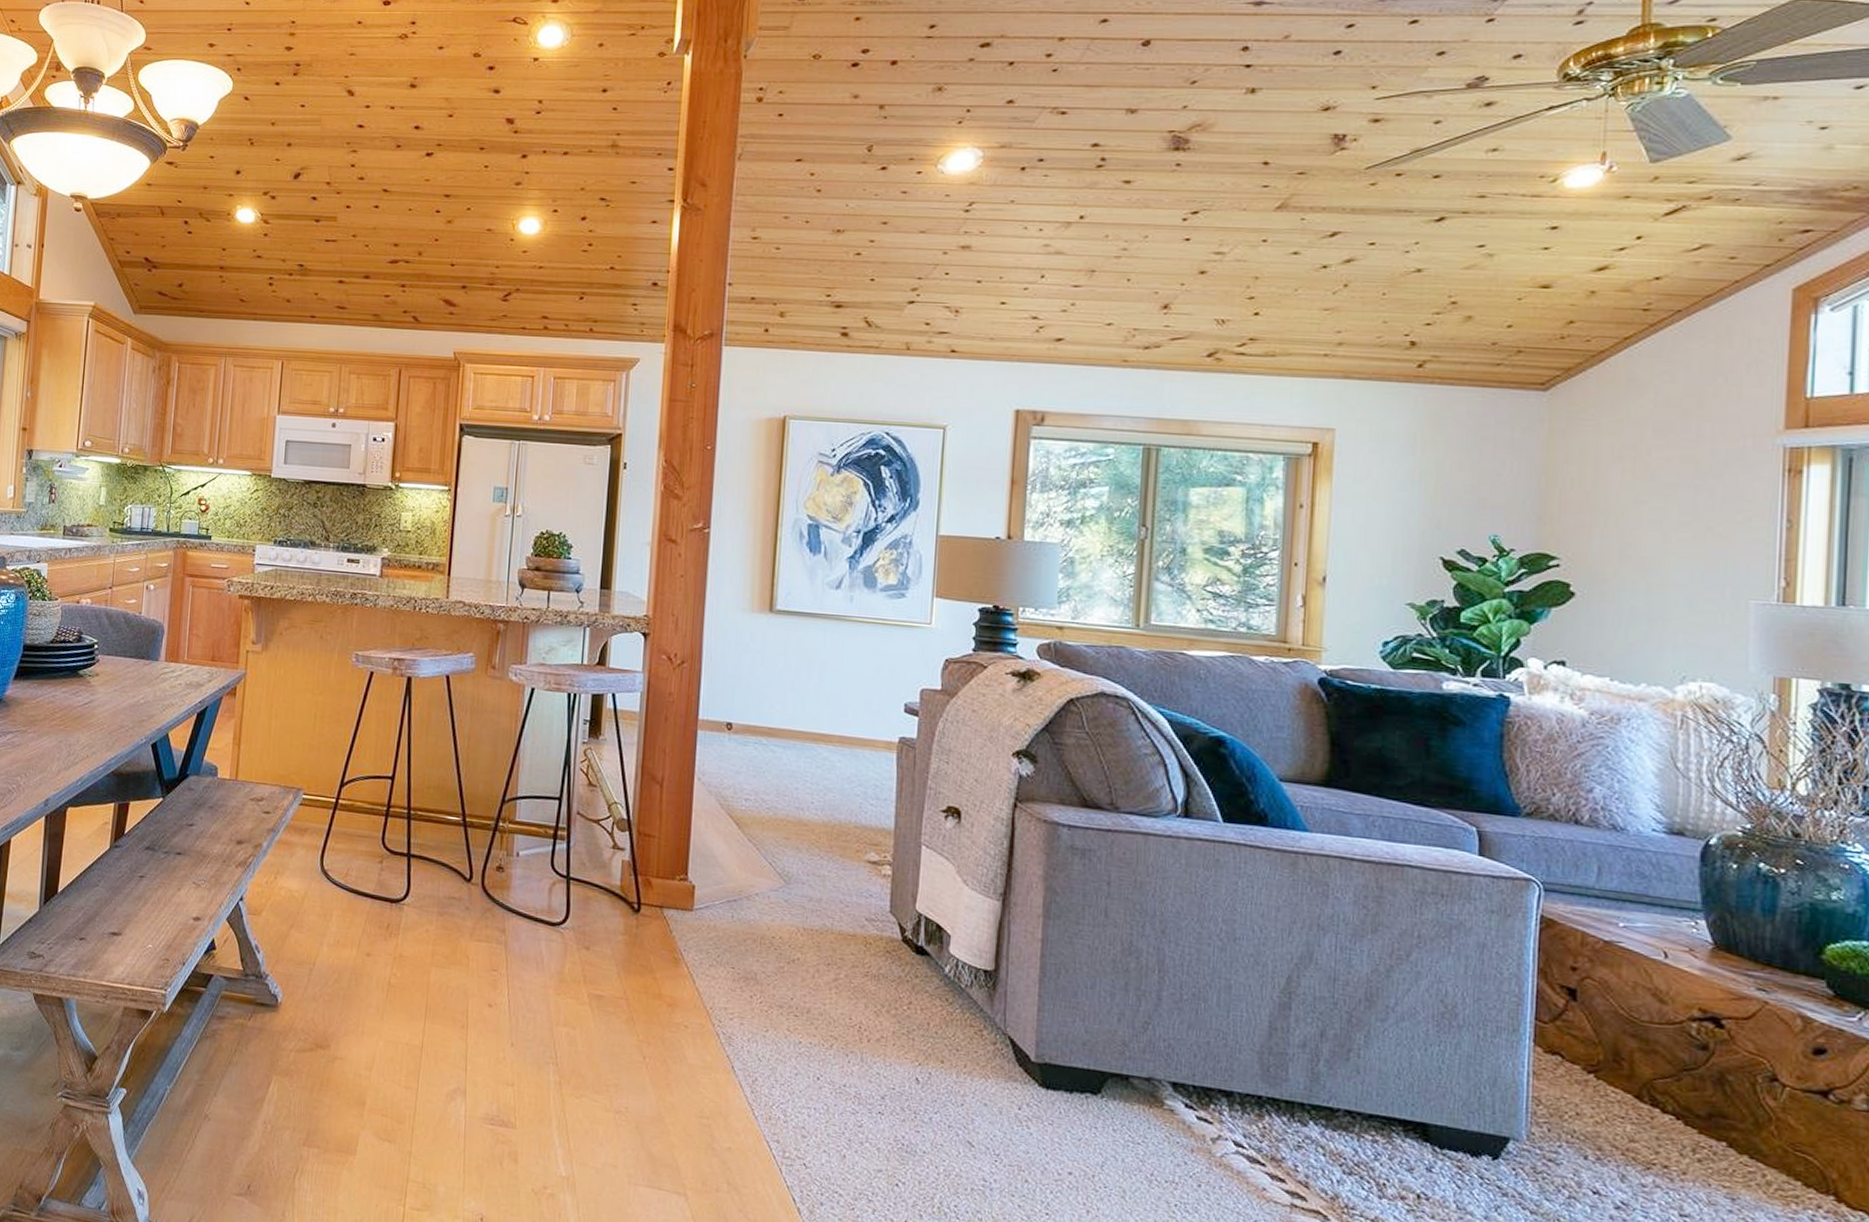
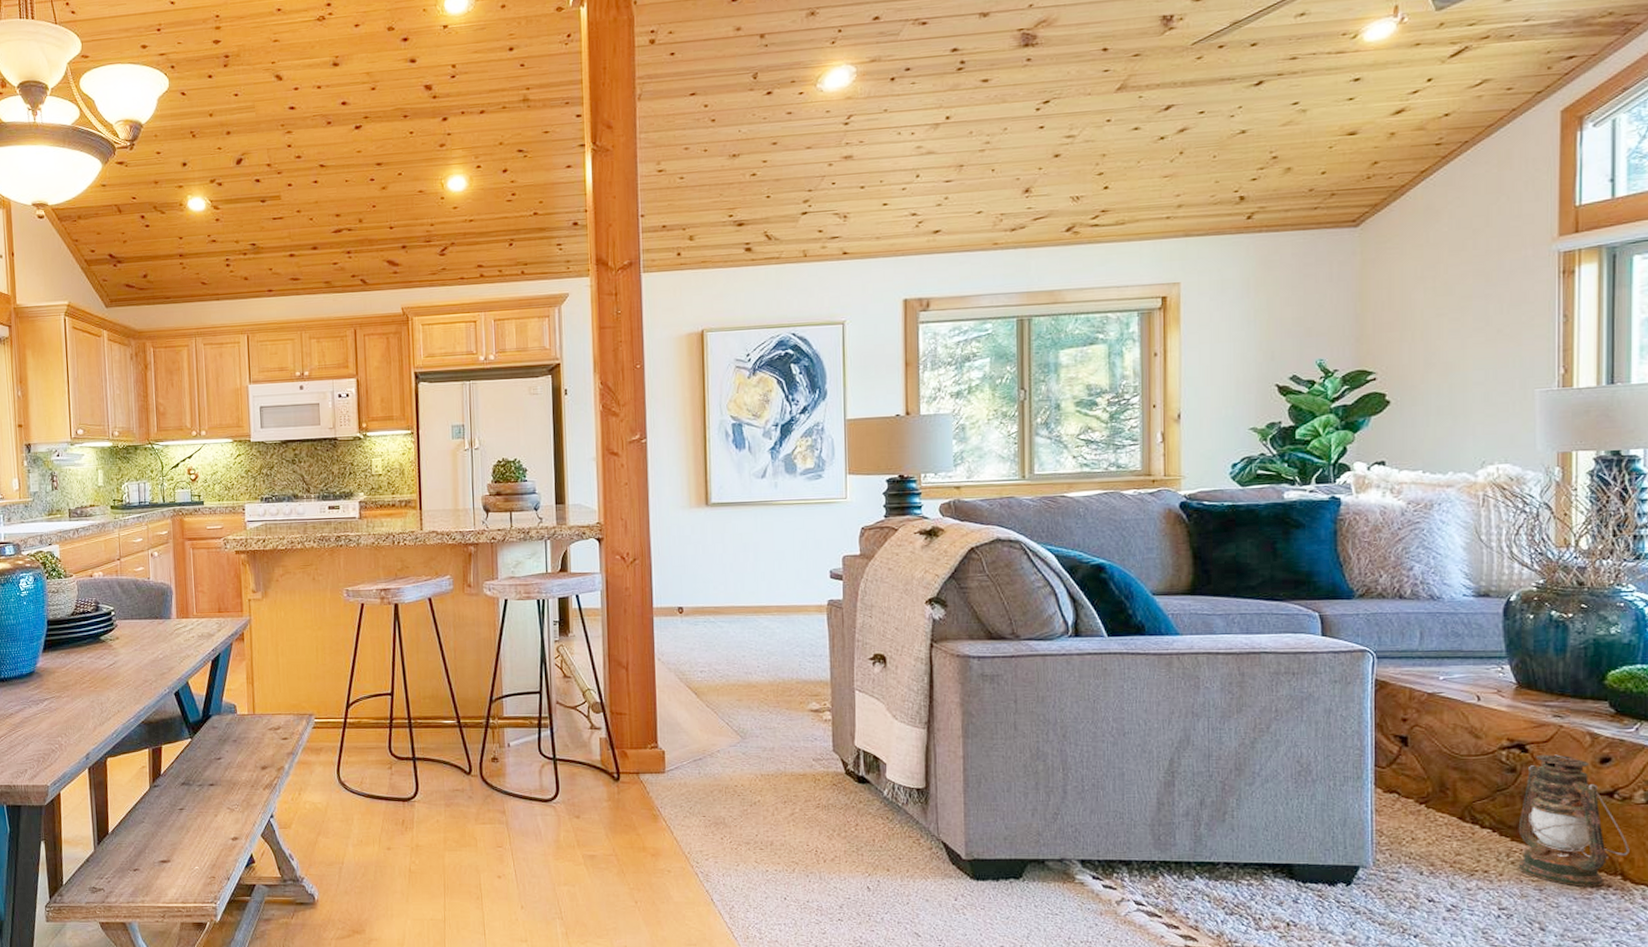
lantern: none [1706,1033,1846,1206] -> present [1518,754,1630,887]

